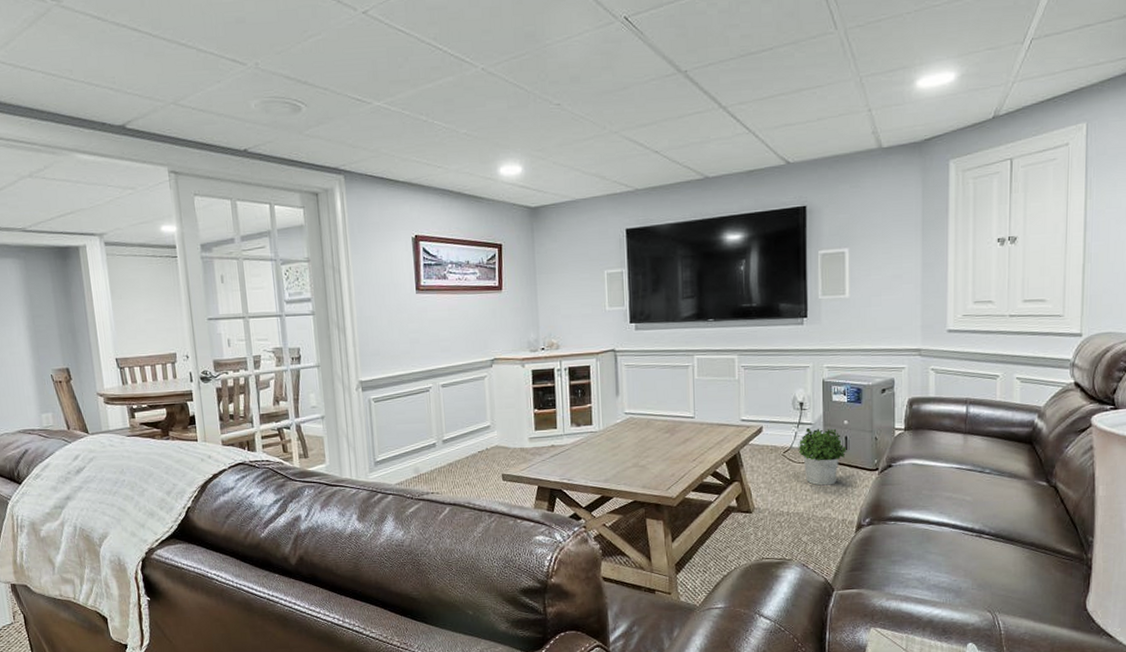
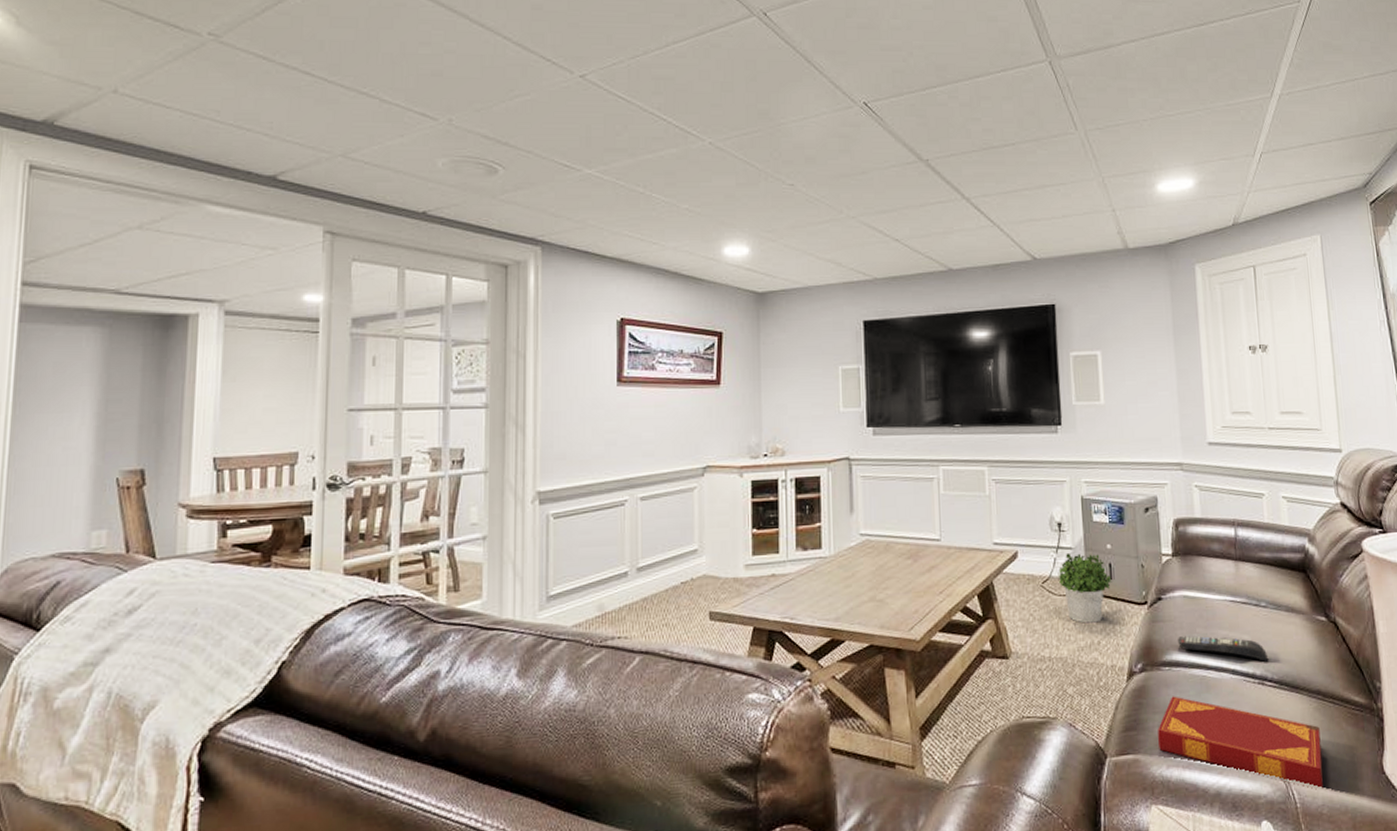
hardback book: none [880,544,1030,621] -> present [1158,696,1323,790]
remote control: none [904,497,988,519] -> present [1178,636,1269,662]

